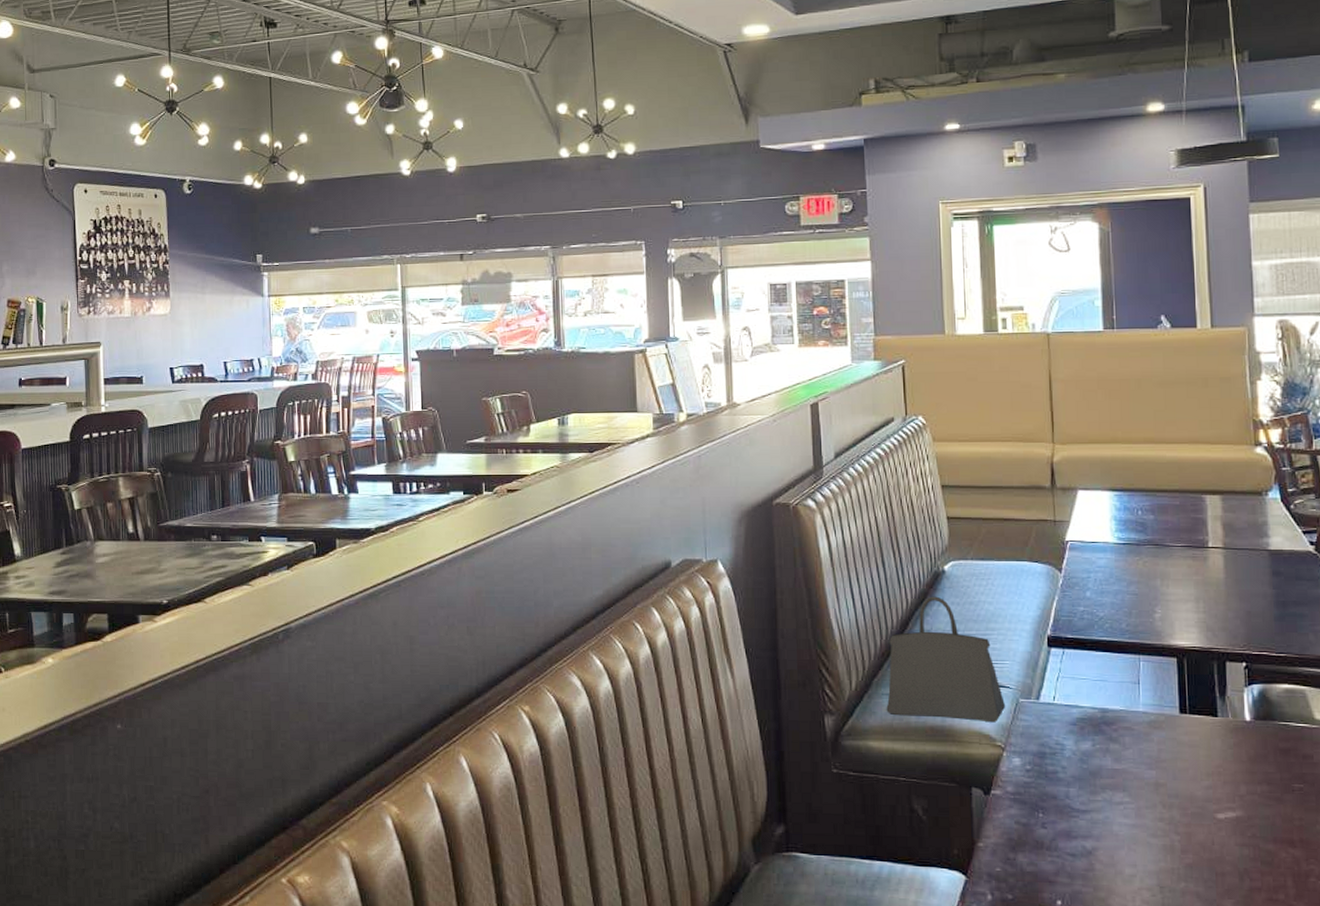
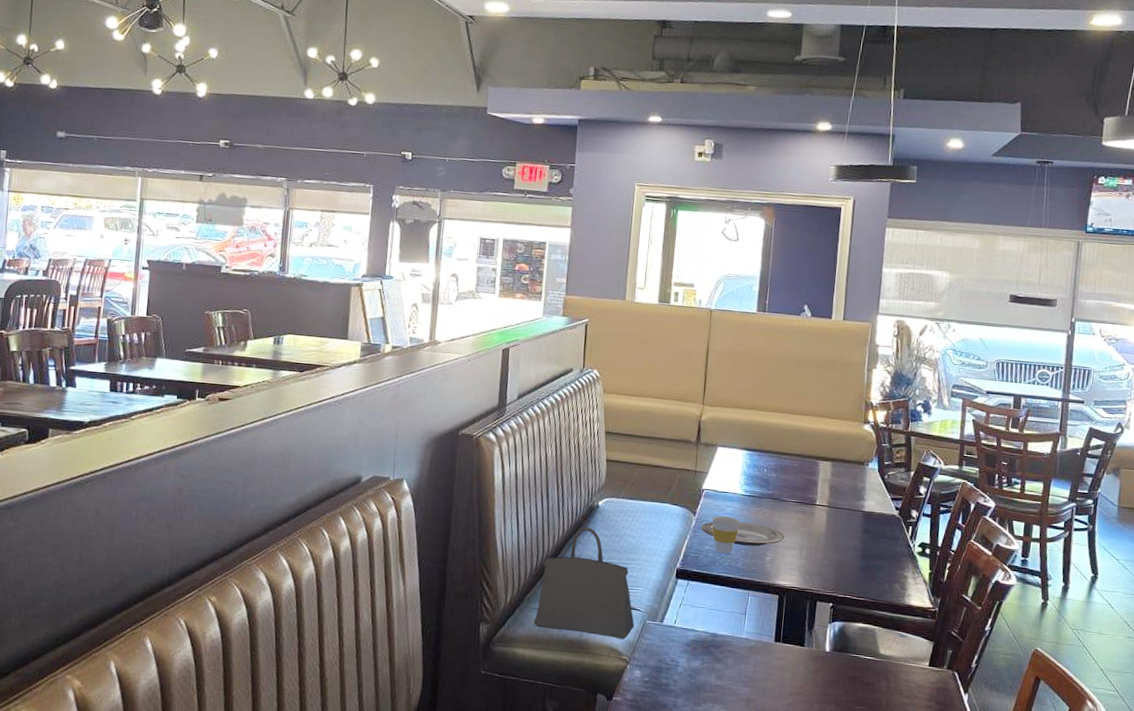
plate: none [1070,575,1175,602] -> present [701,521,785,546]
cup: none [1082,571,1117,615] -> present [712,516,740,555]

